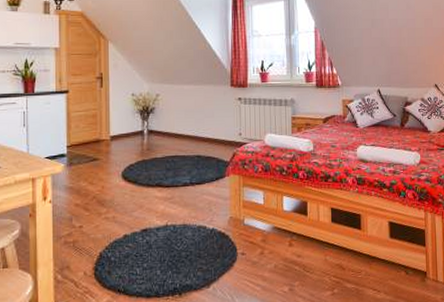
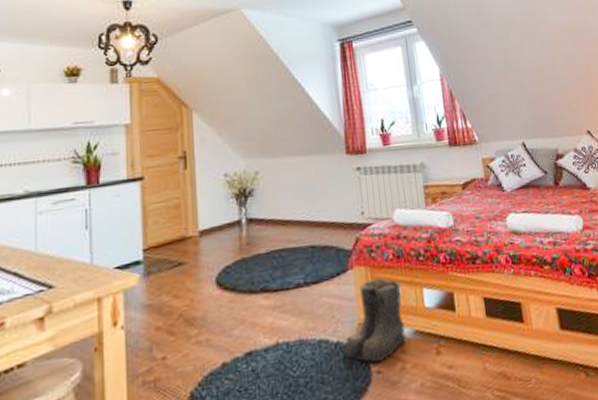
boots: none [217,185,267,246] -> present [343,278,406,363]

